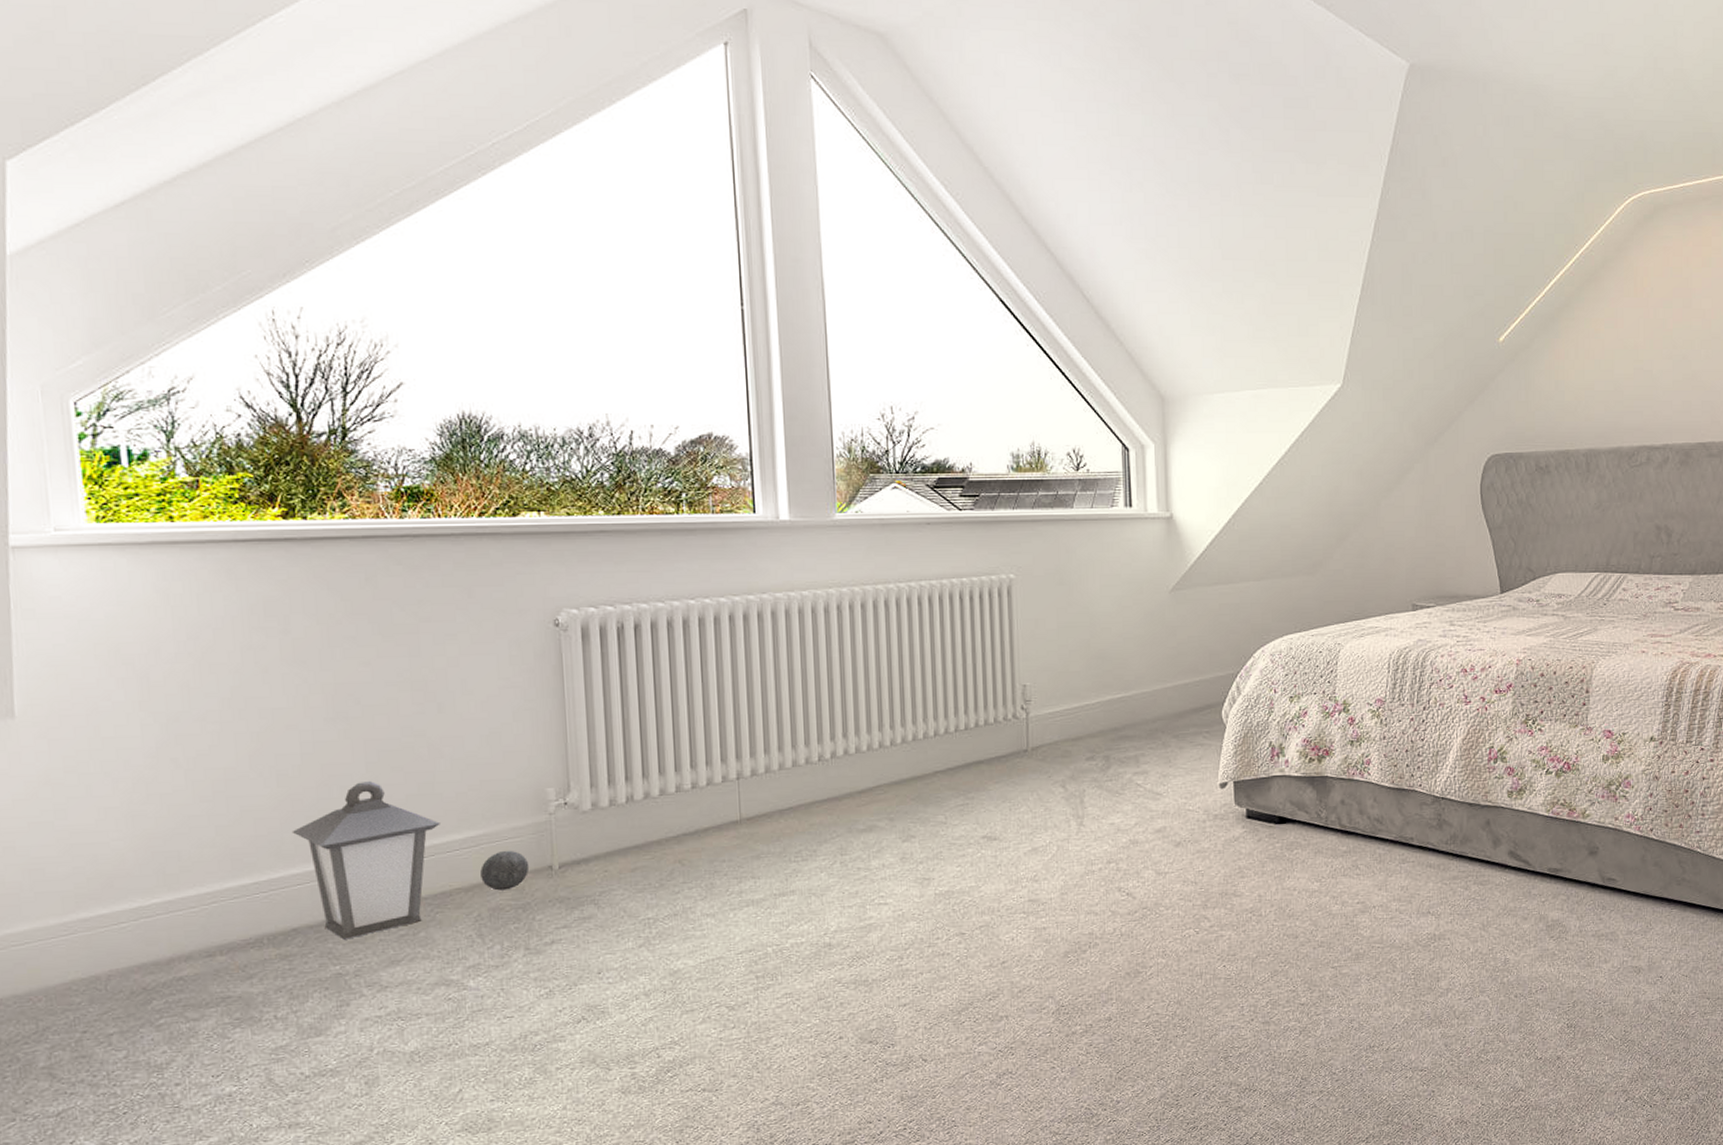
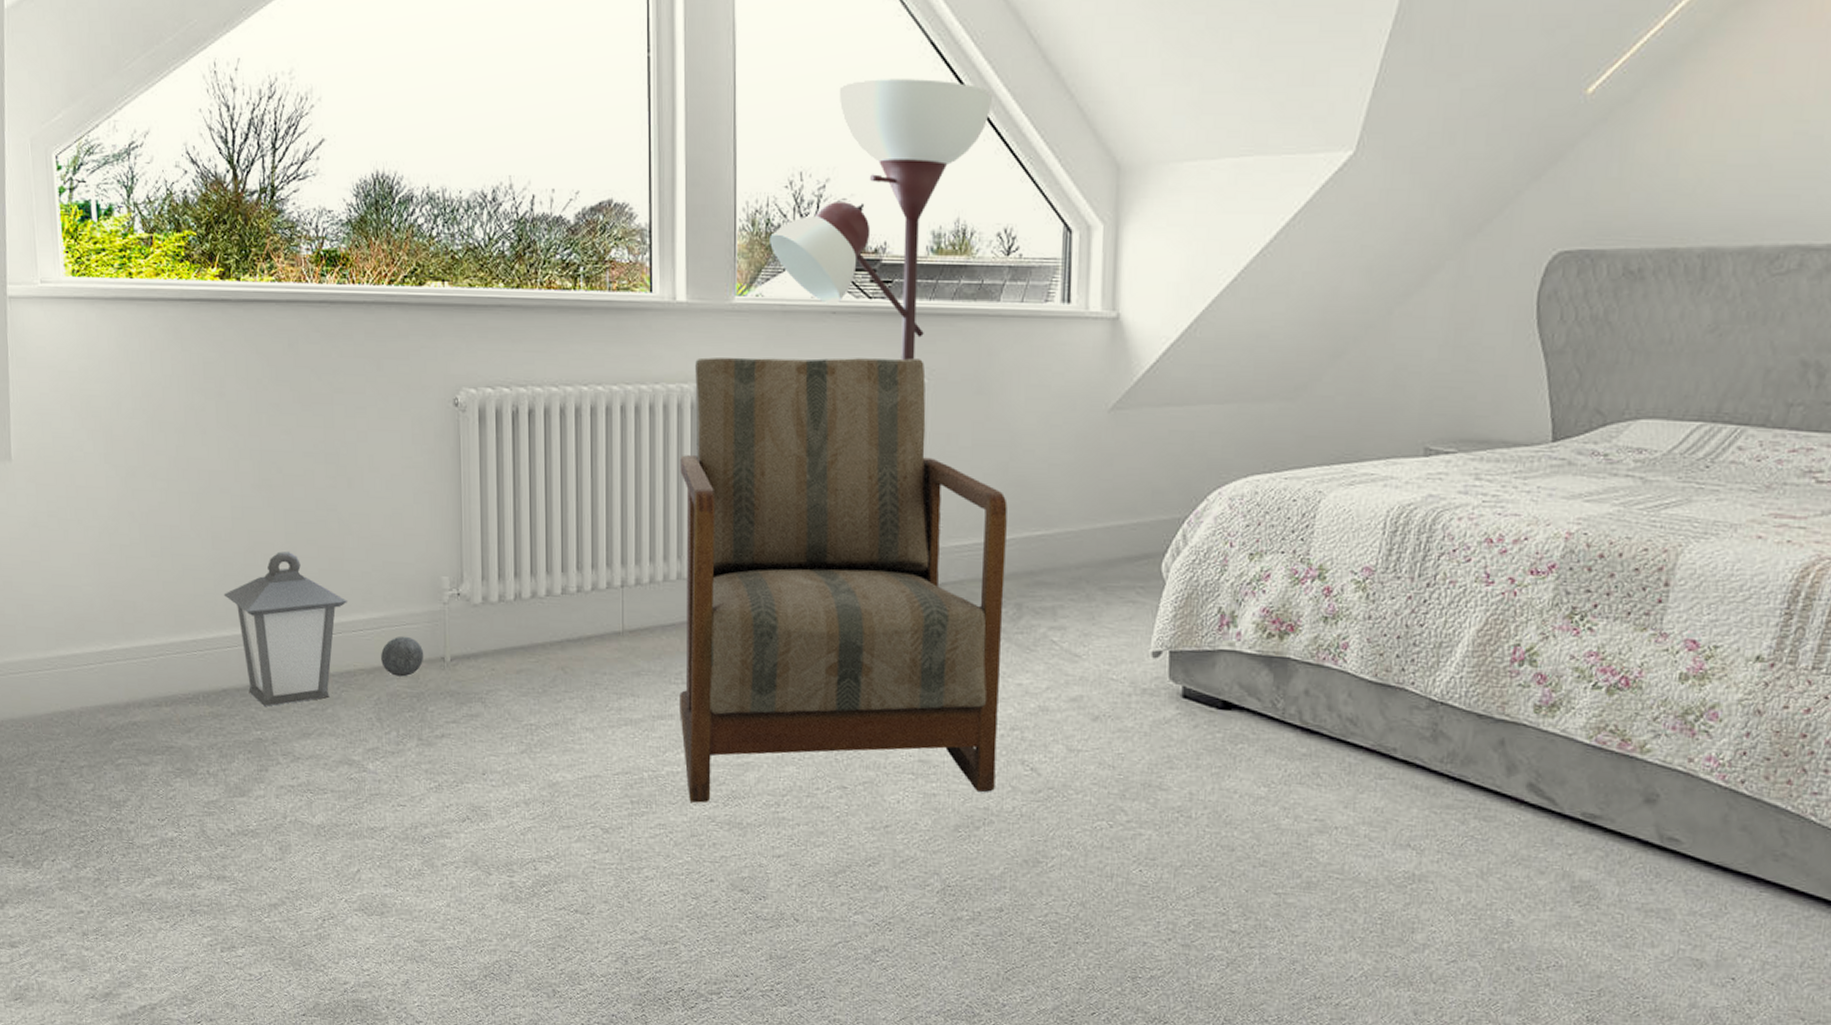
armchair: none [790,558,1097,969] -> present [679,357,1008,803]
floor lamp: none [866,329,1055,753] -> present [770,79,992,592]

